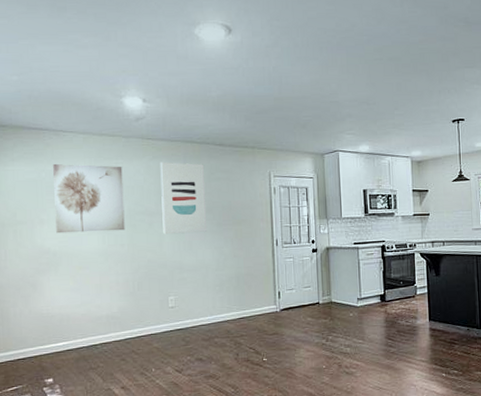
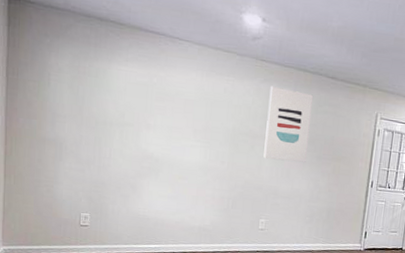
wall art: present [53,163,125,234] -> none [161,70,233,148]

